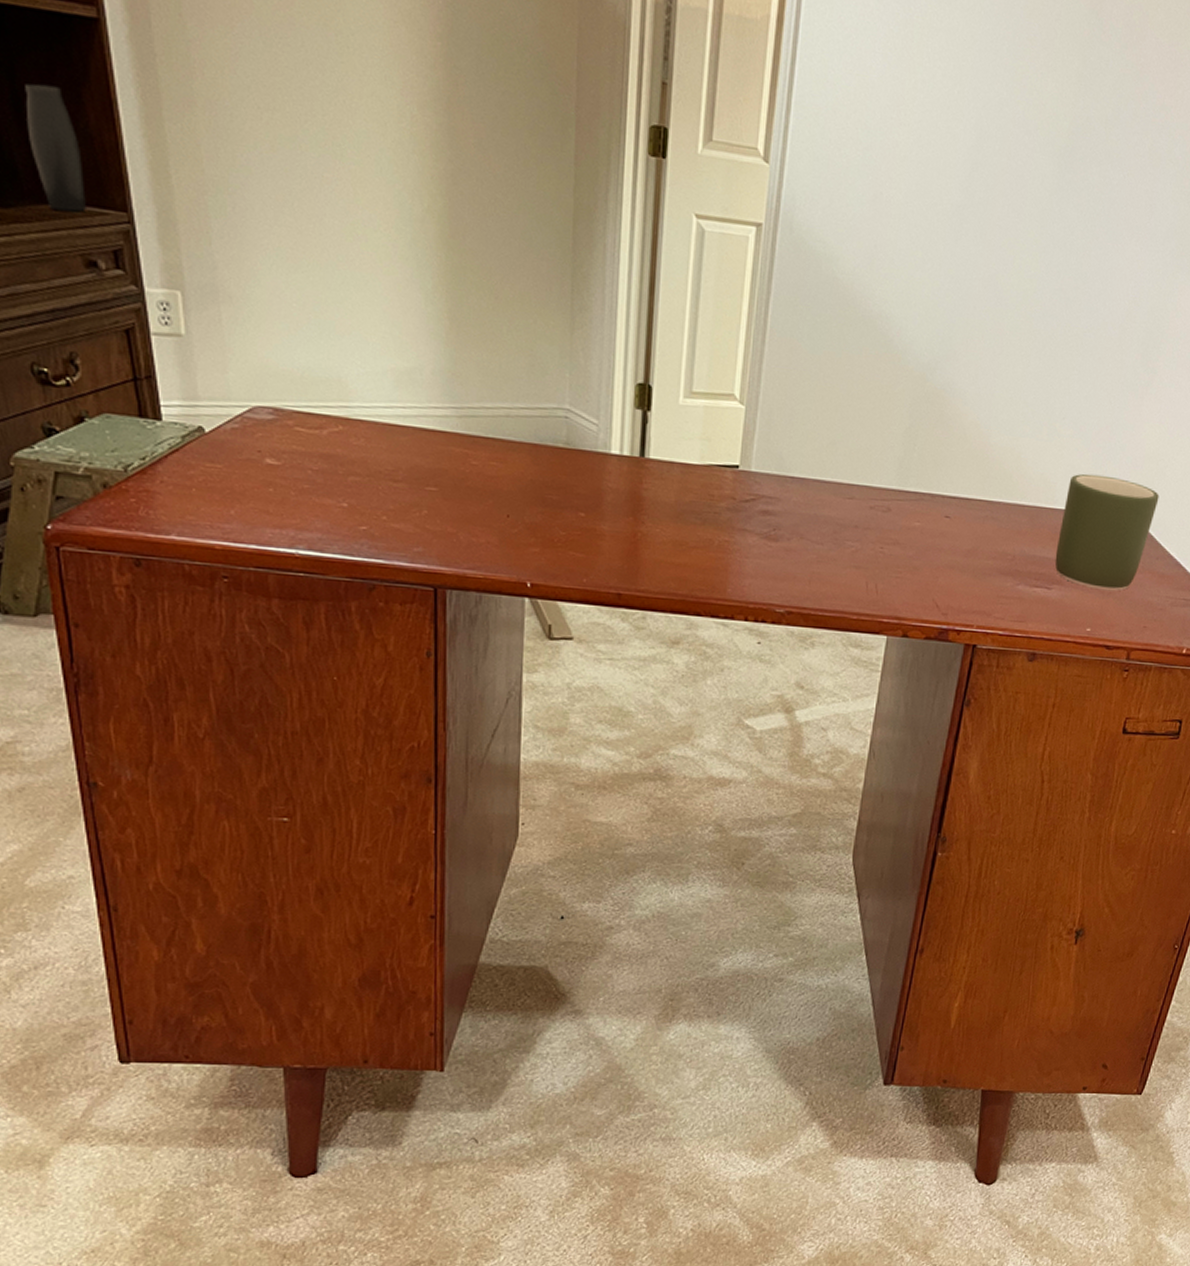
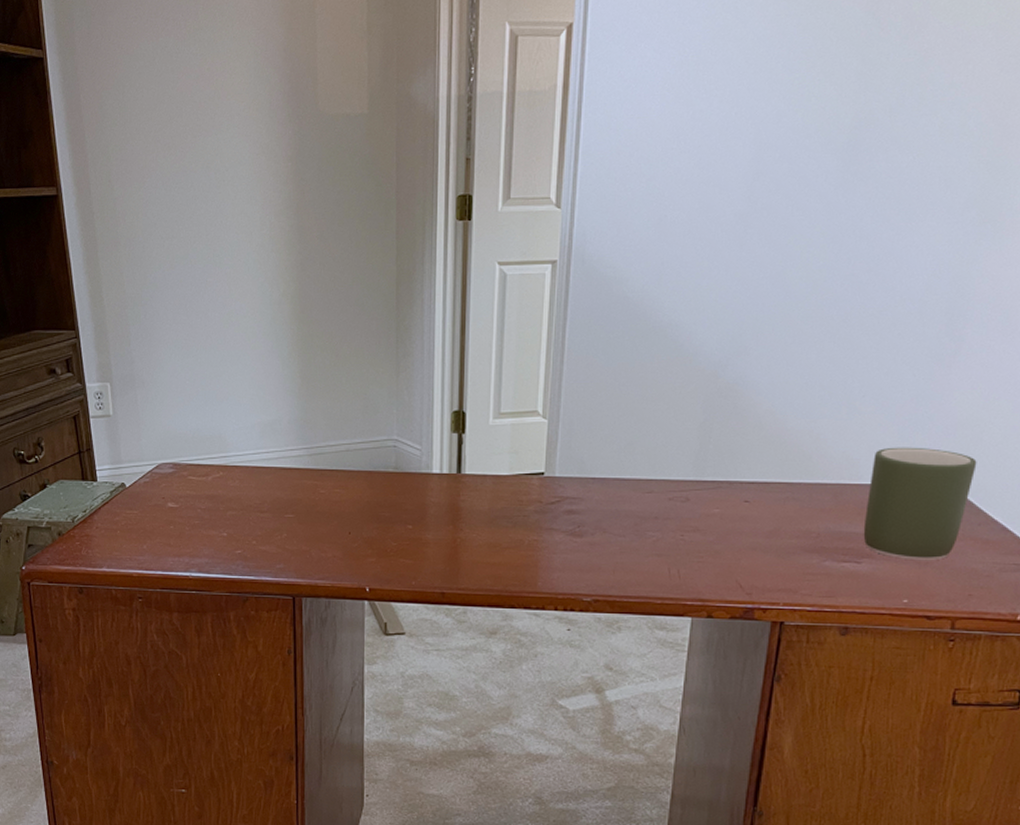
vase: present [25,83,88,212] -> none [12,248,50,336]

